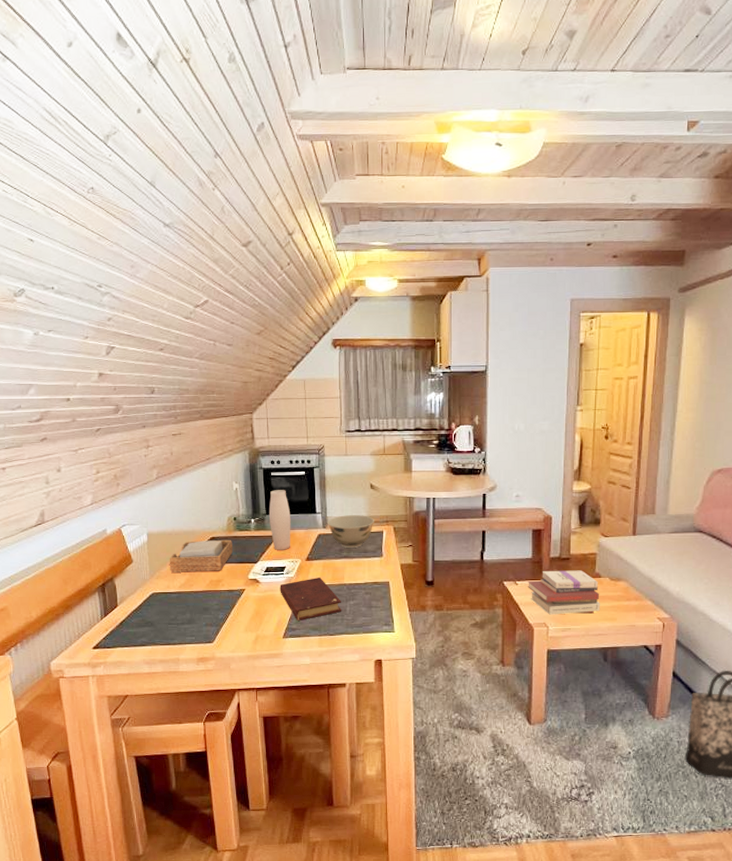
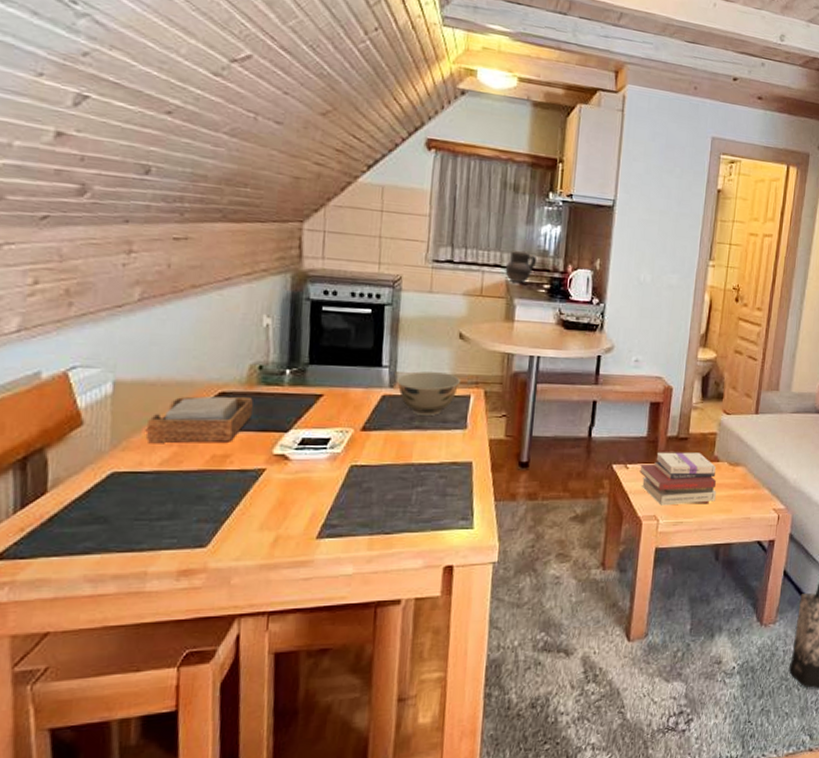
vase: present [268,490,291,550] -> none [312,331,346,415]
book: present [280,578,342,620] -> none [318,454,406,514]
ceramic jug: none [401,416,426,441] -> present [505,250,538,283]

